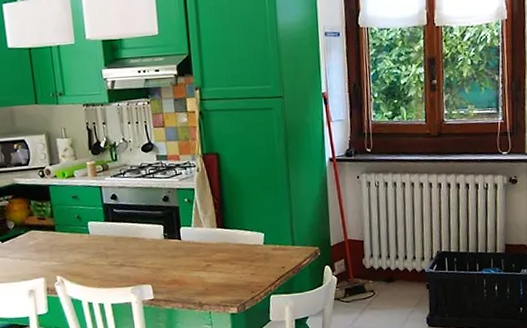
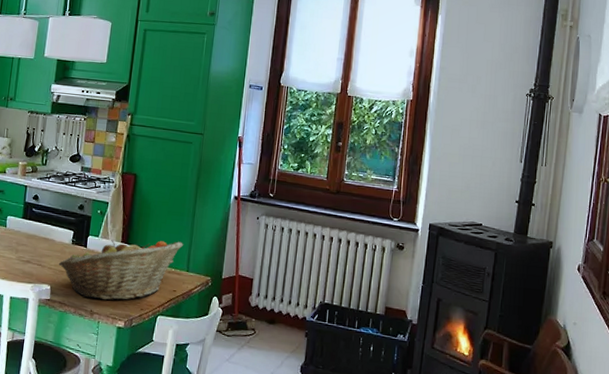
fruit basket: none [154,216,283,290] -> present [58,240,183,301]

